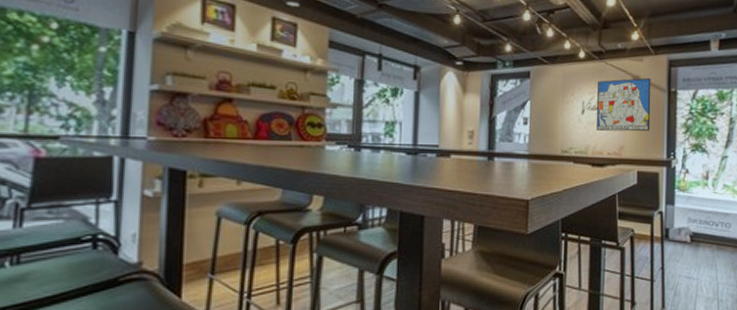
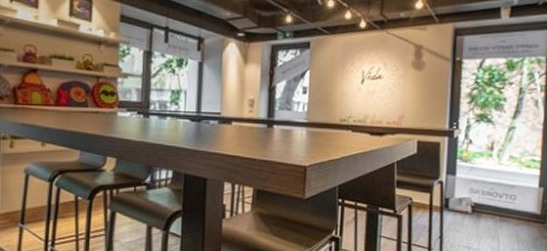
wall art: present [596,77,651,132] -> none [375,46,435,101]

